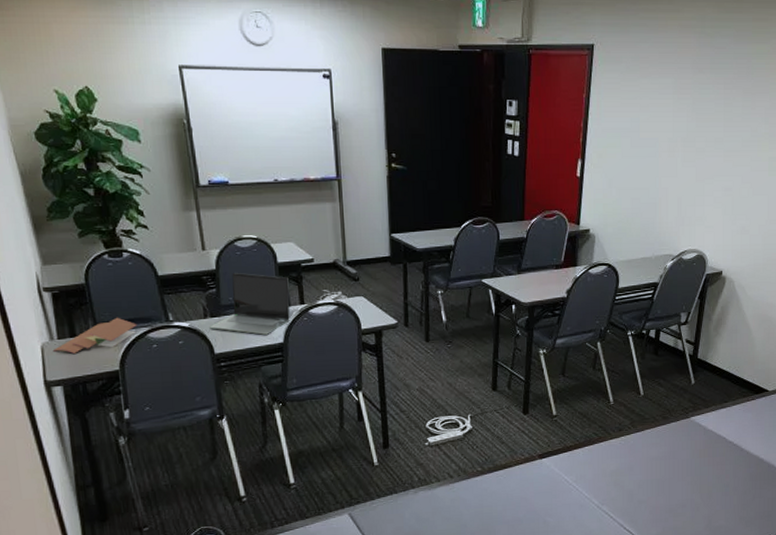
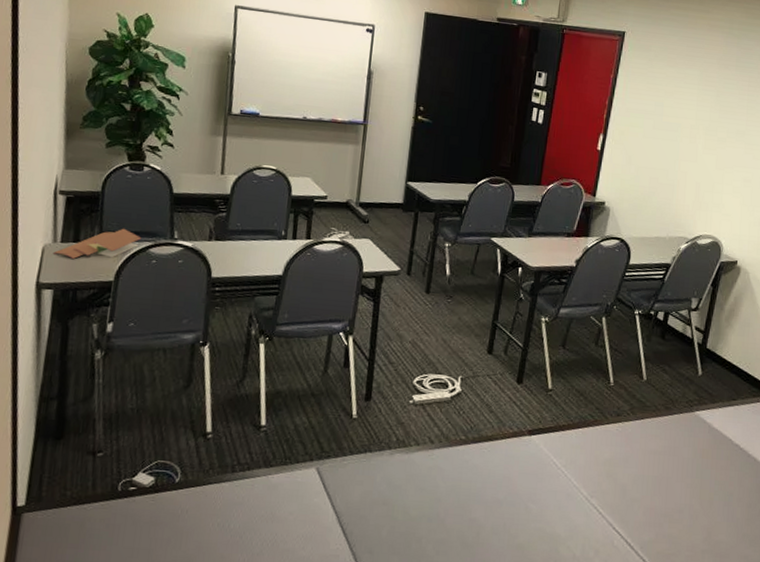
laptop: present [209,272,290,335] -> none [212,199,299,265]

